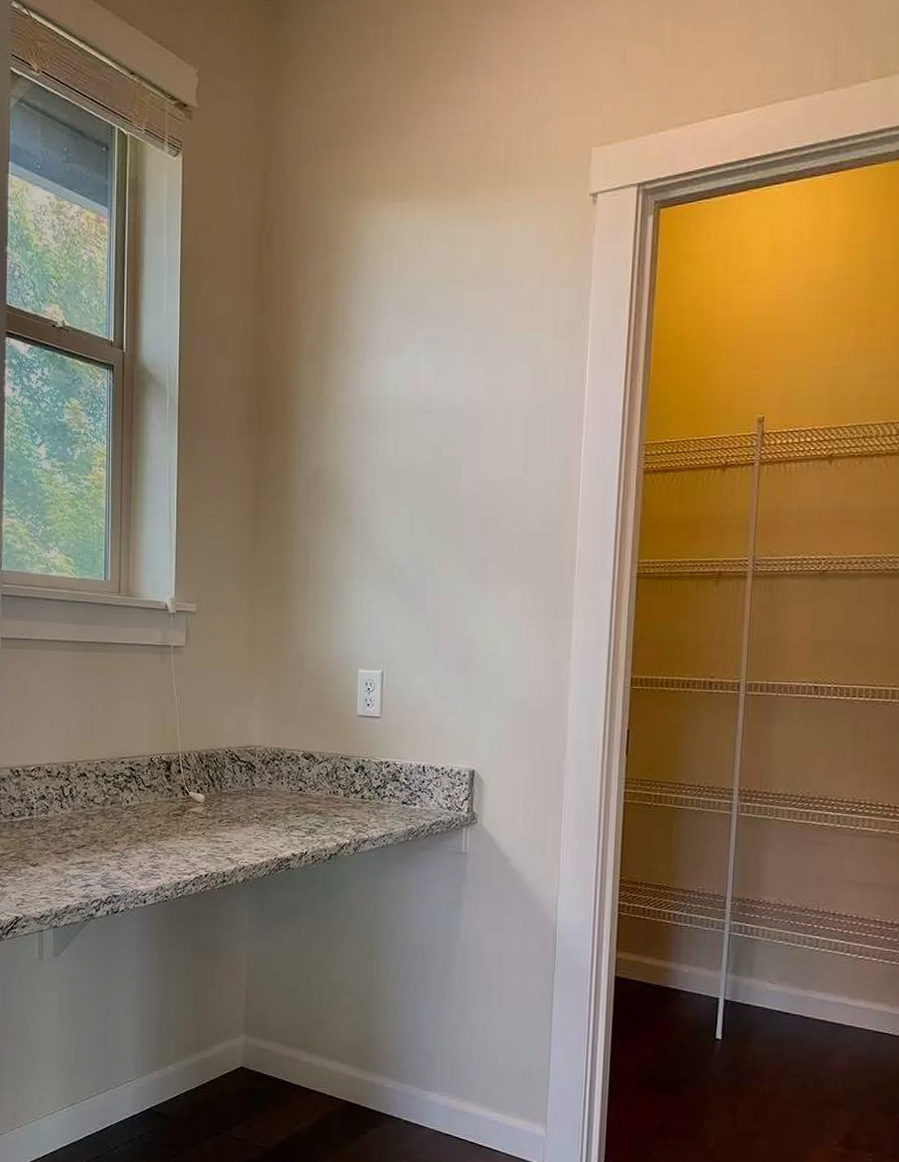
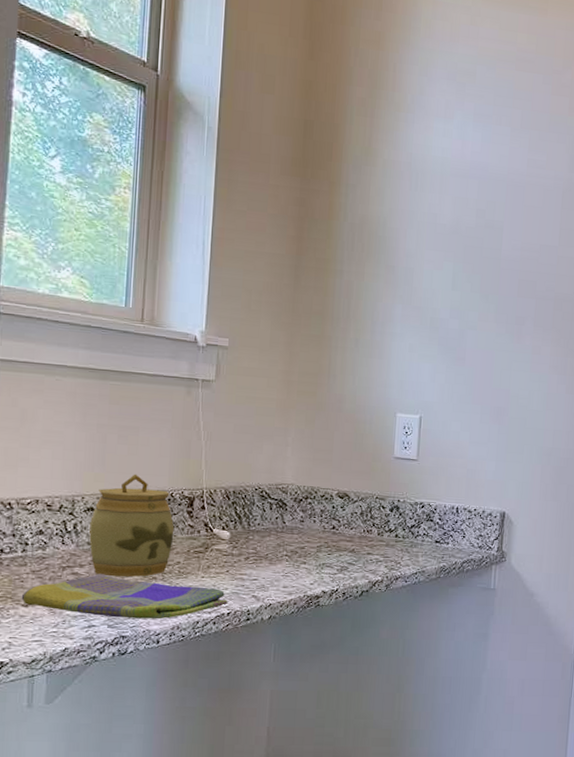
dish towel: none [30,836,205,880] -> present [21,574,228,619]
jar: none [83,740,155,839] -> present [89,474,175,577]

